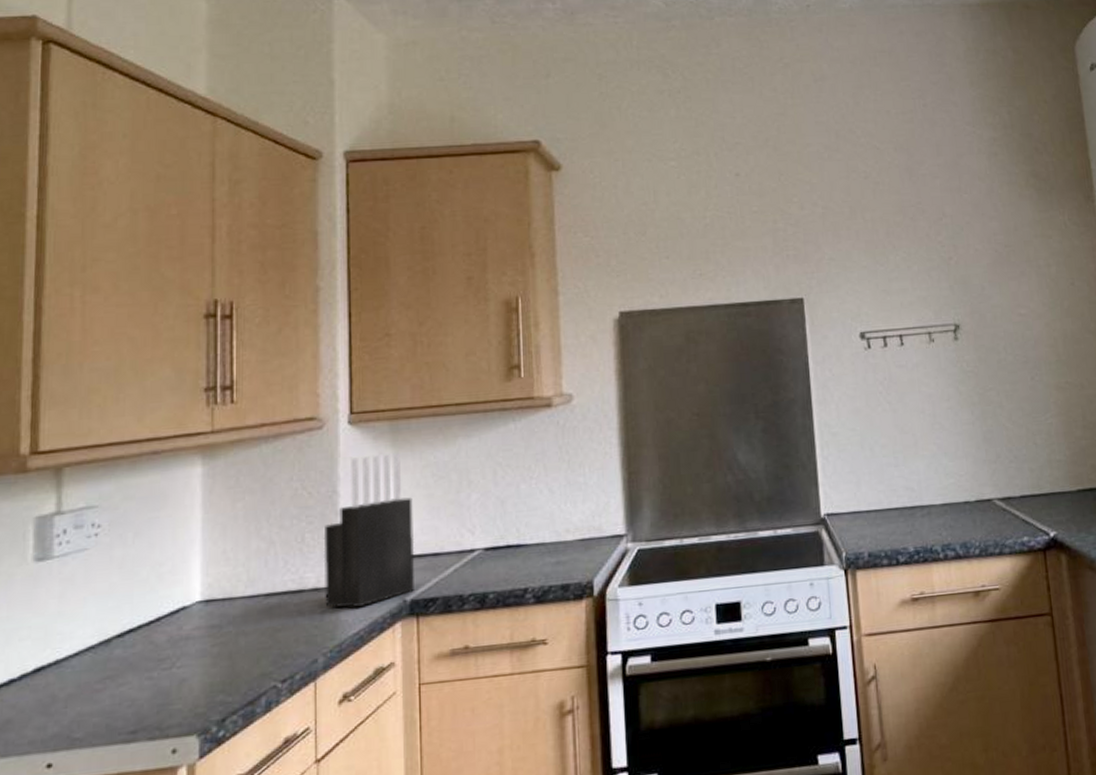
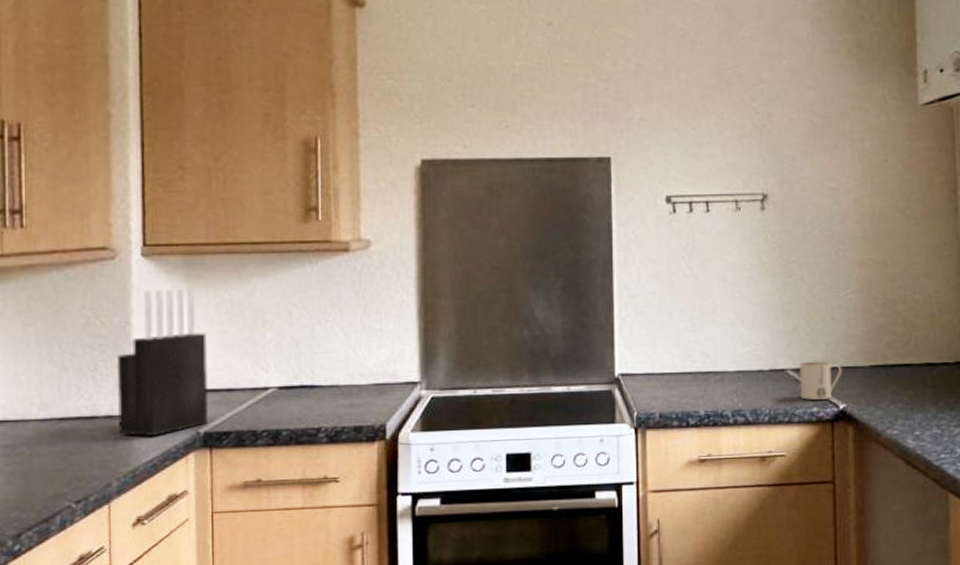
mug: none [1006,488,1050,530] -> present [800,361,842,400]

